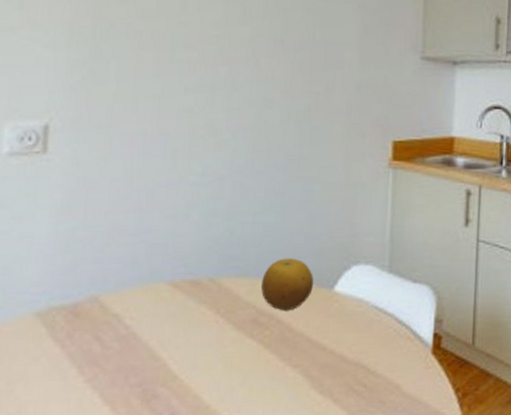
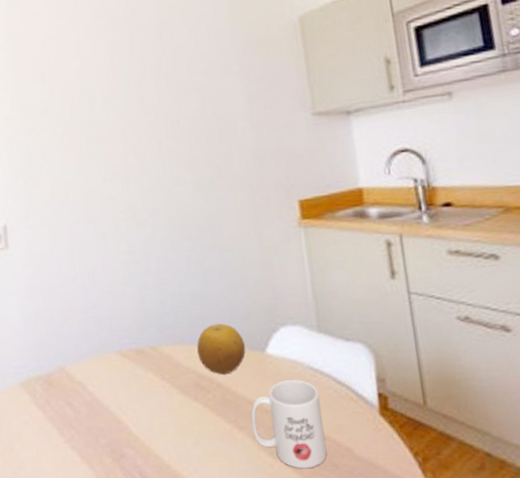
mug: none [306,318,380,406] -> present [250,379,327,469]

